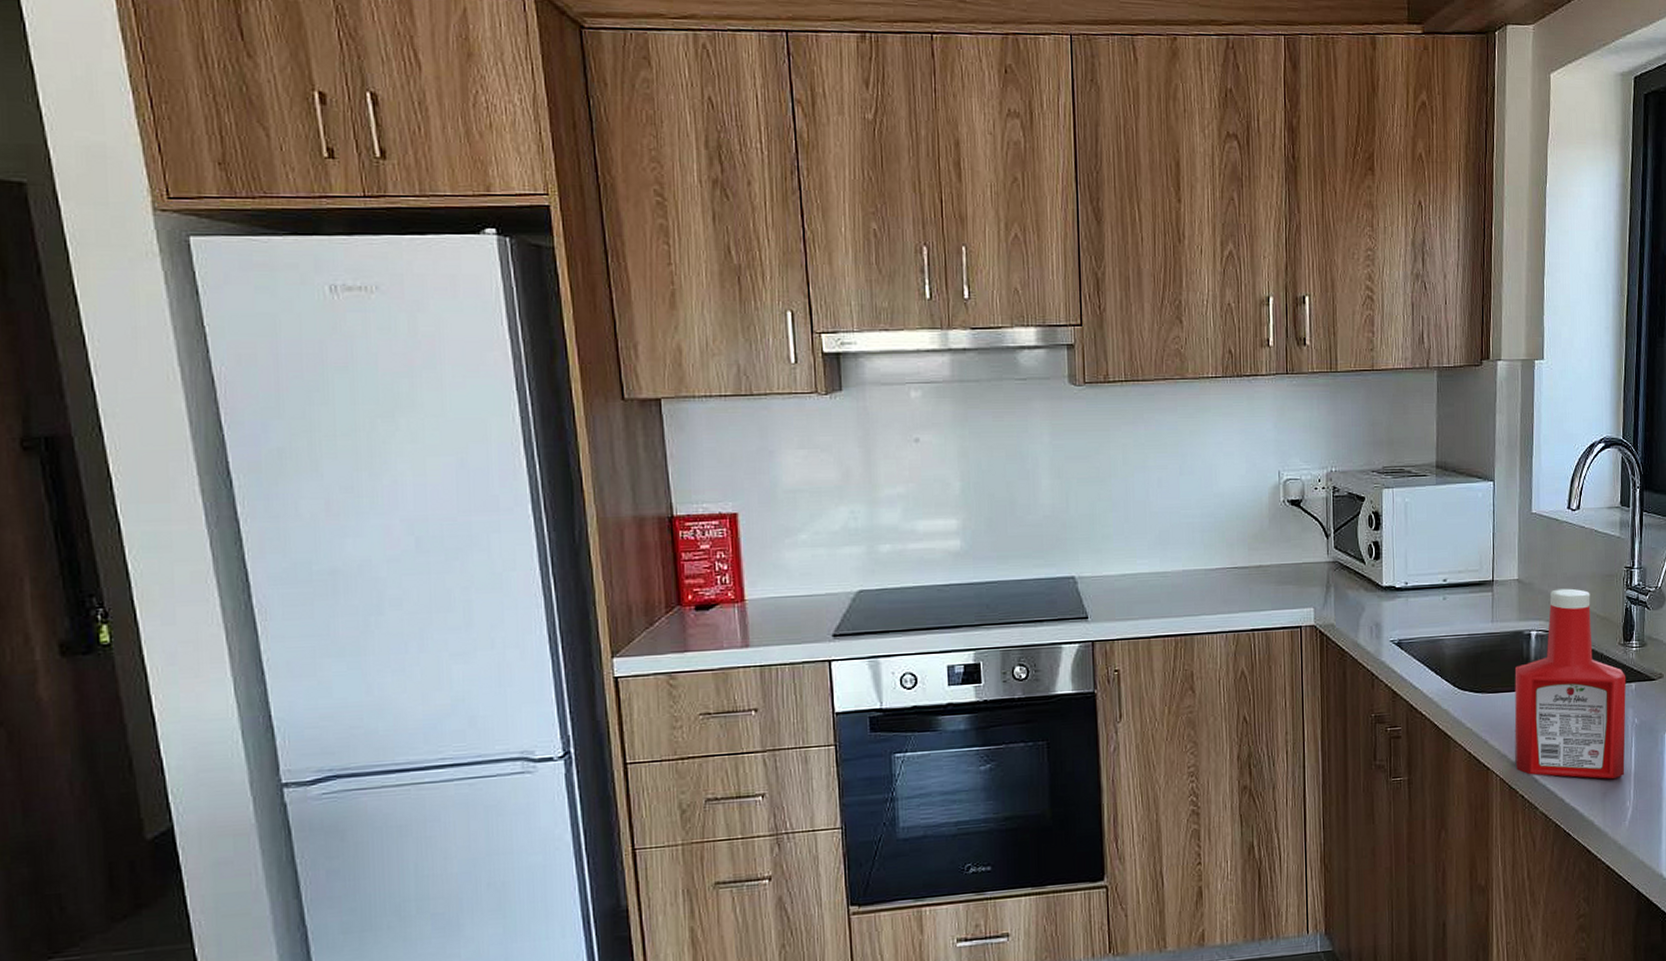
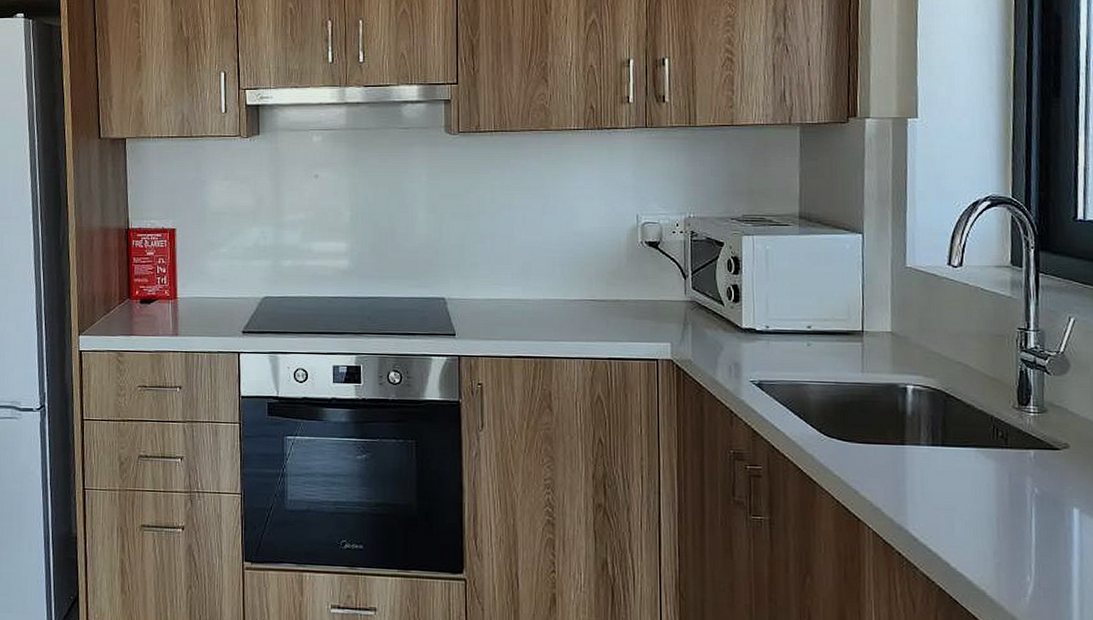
ketchup bottle: present [1514,588,1627,780] -> none [888,345,1024,550]

